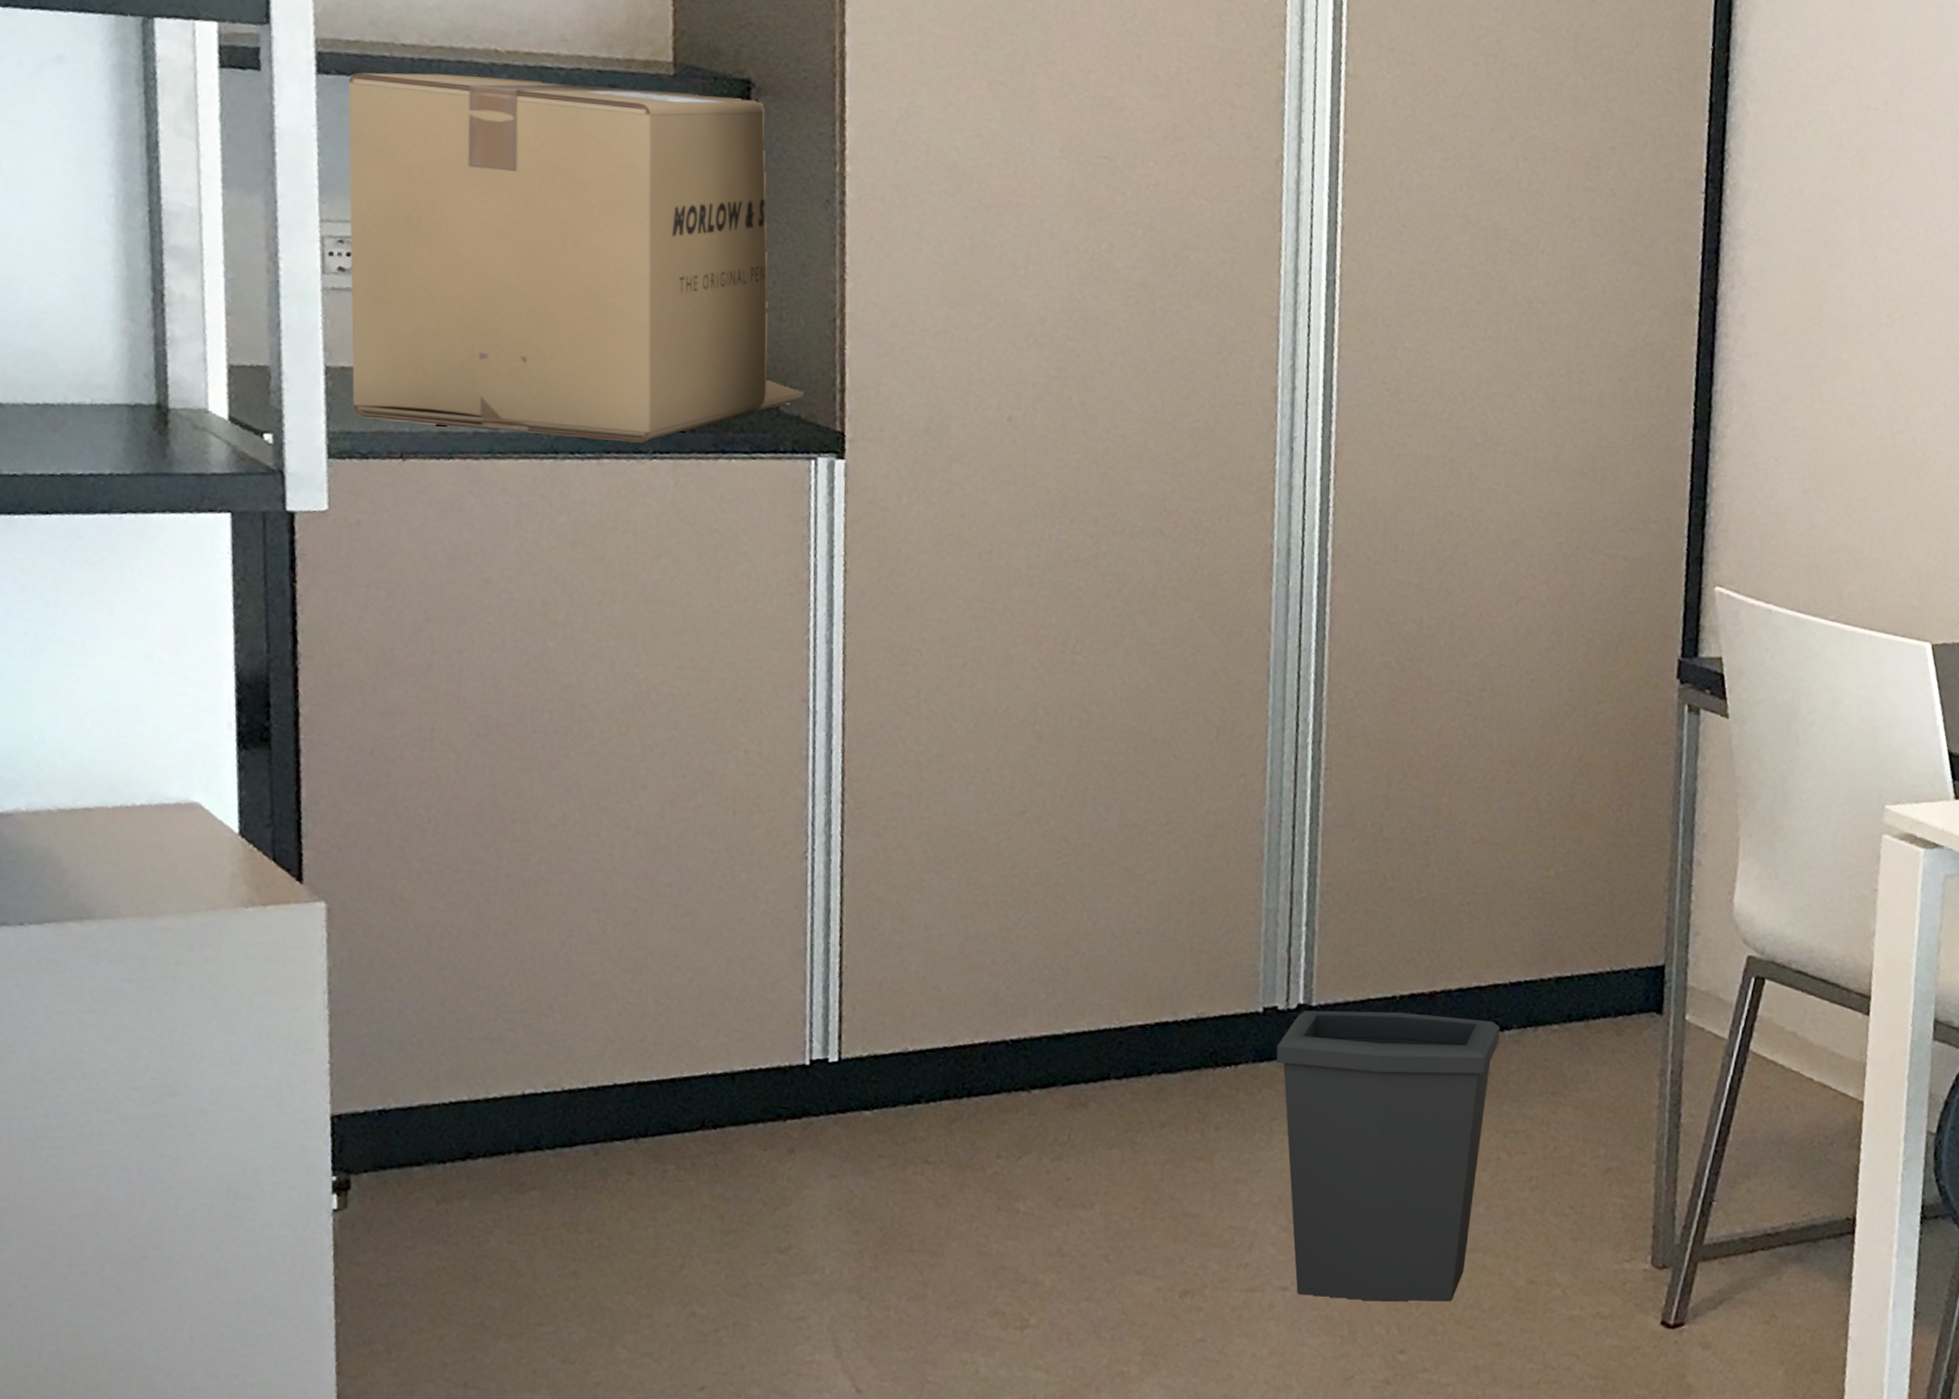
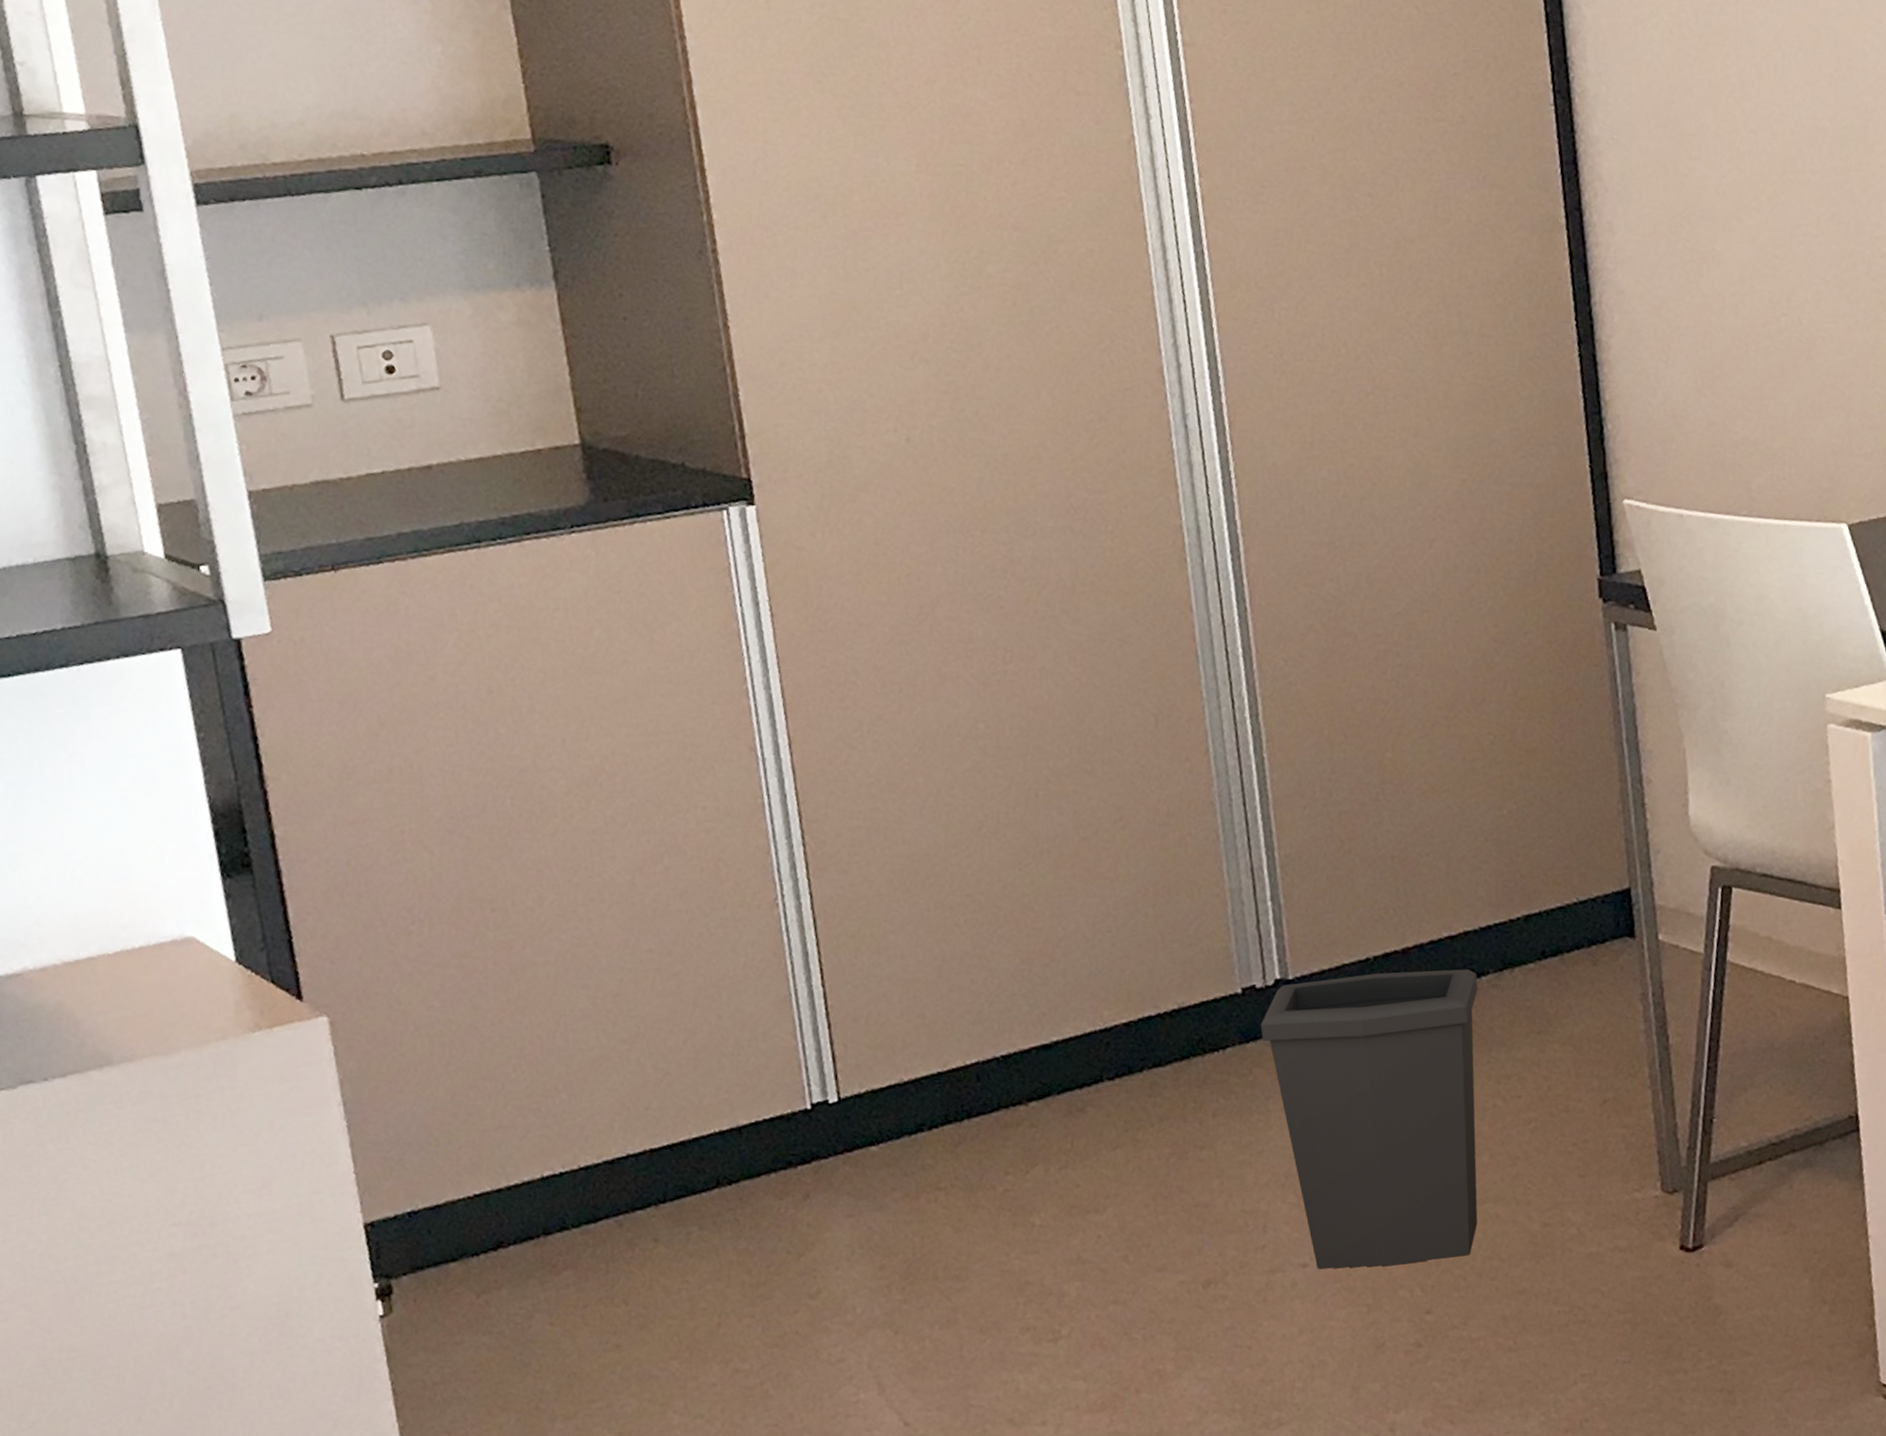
box: present [348,72,805,443] -> none [227,163,707,536]

